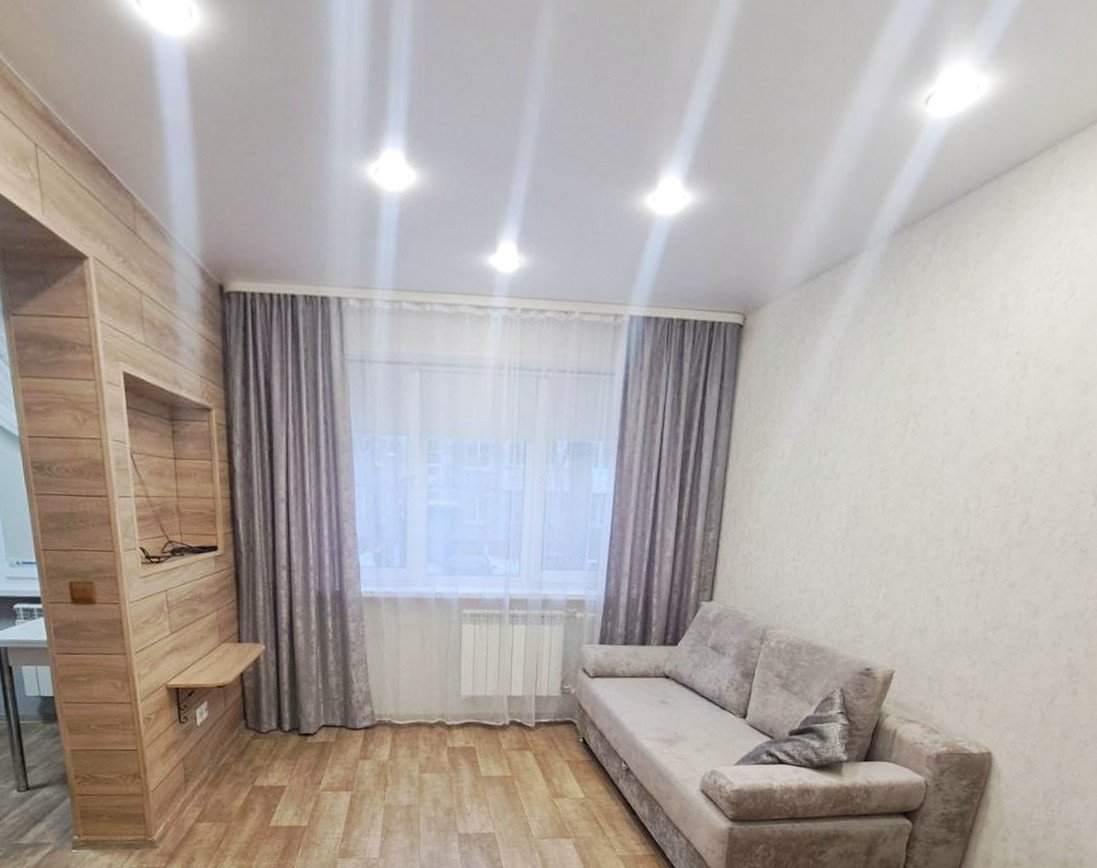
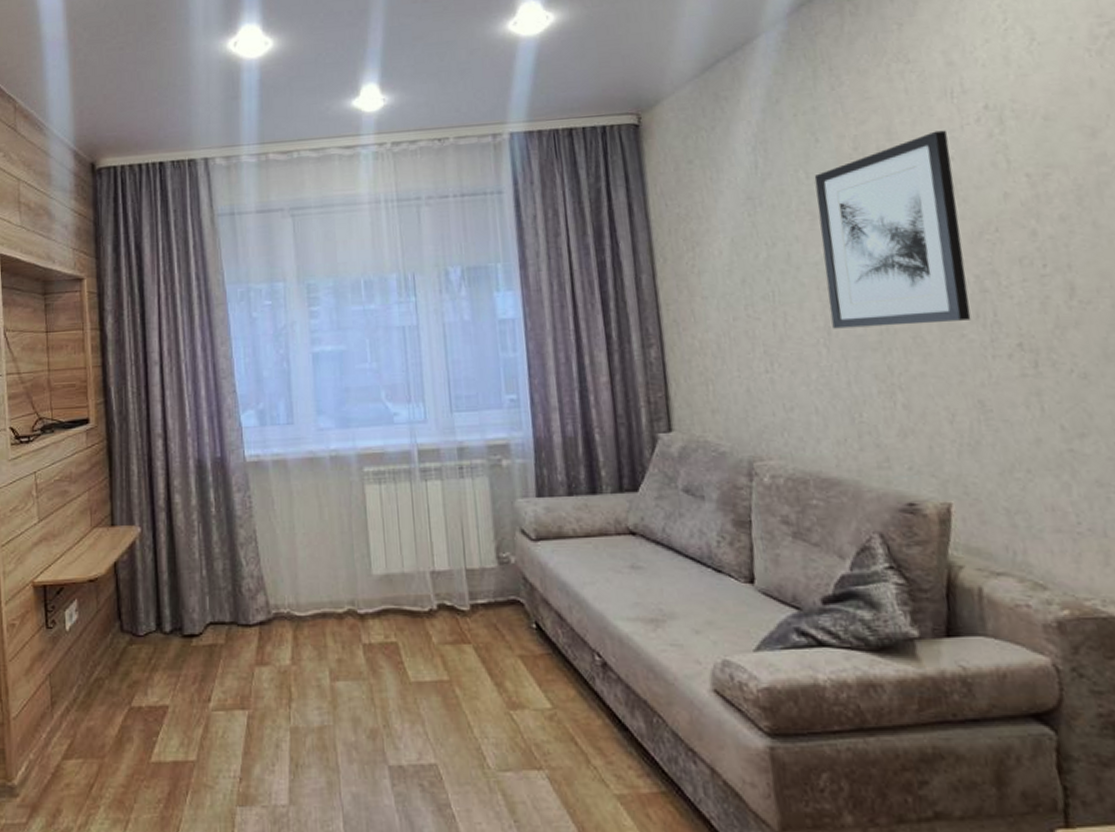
wall art: none [851,369,982,534] -> present [814,130,972,329]

